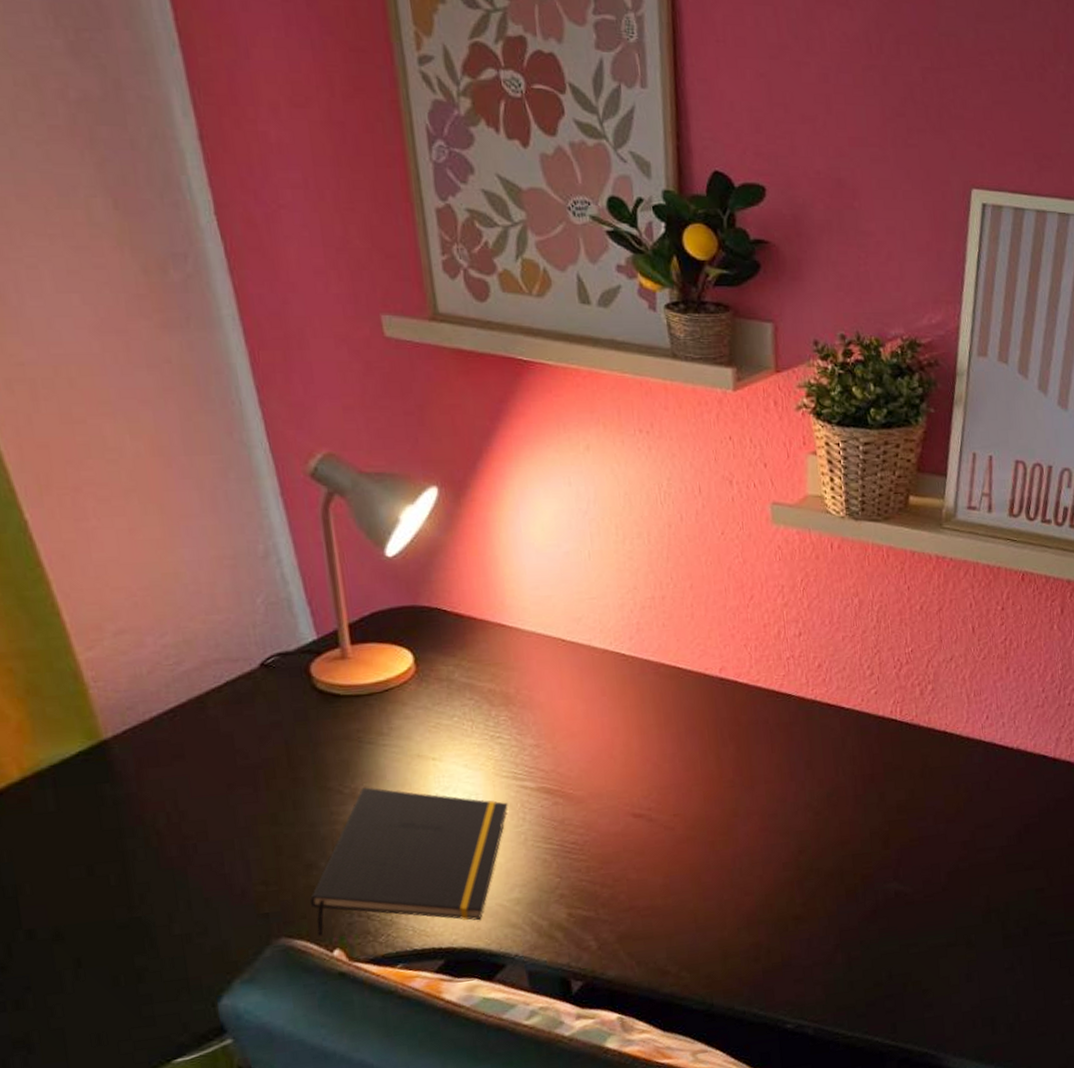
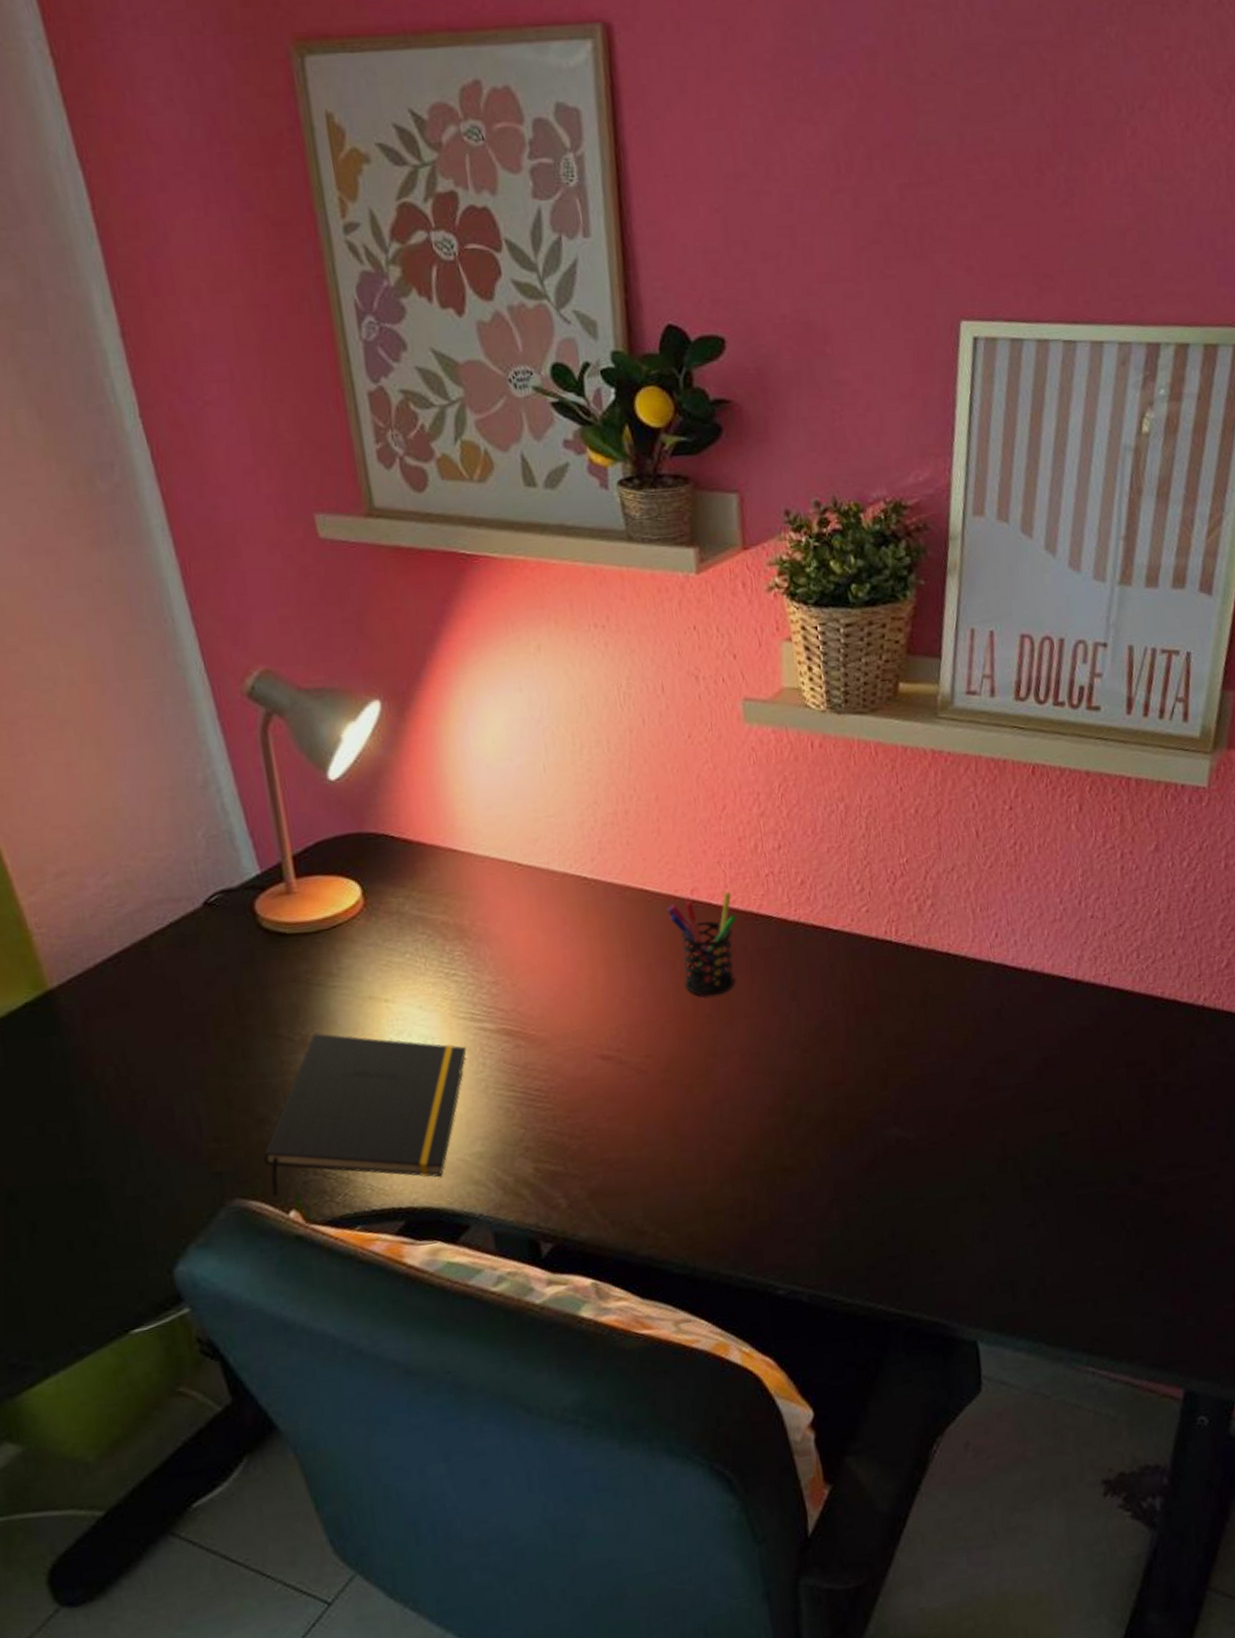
pen holder: none [696,672,760,764] -> present [665,892,737,997]

